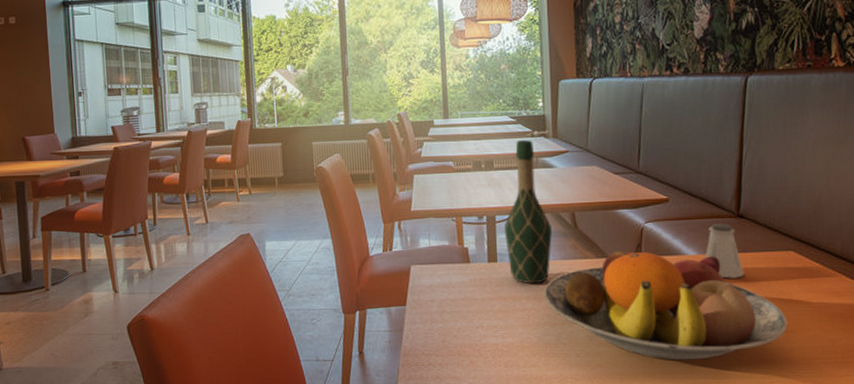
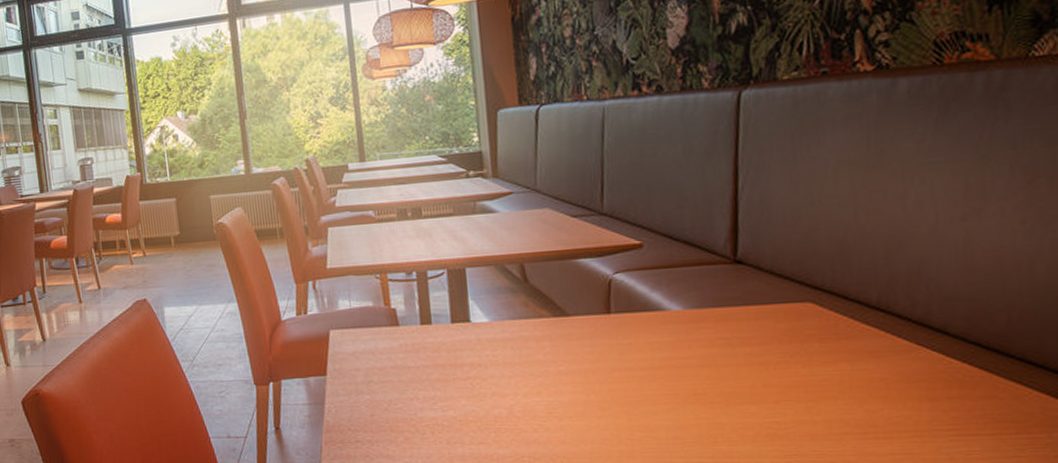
wine bottle: present [505,140,552,284] -> none [438,182,497,349]
fruit bowl: present [544,242,788,361] -> none [490,297,808,436]
saltshaker: present [704,223,744,279] -> none [692,271,746,338]

